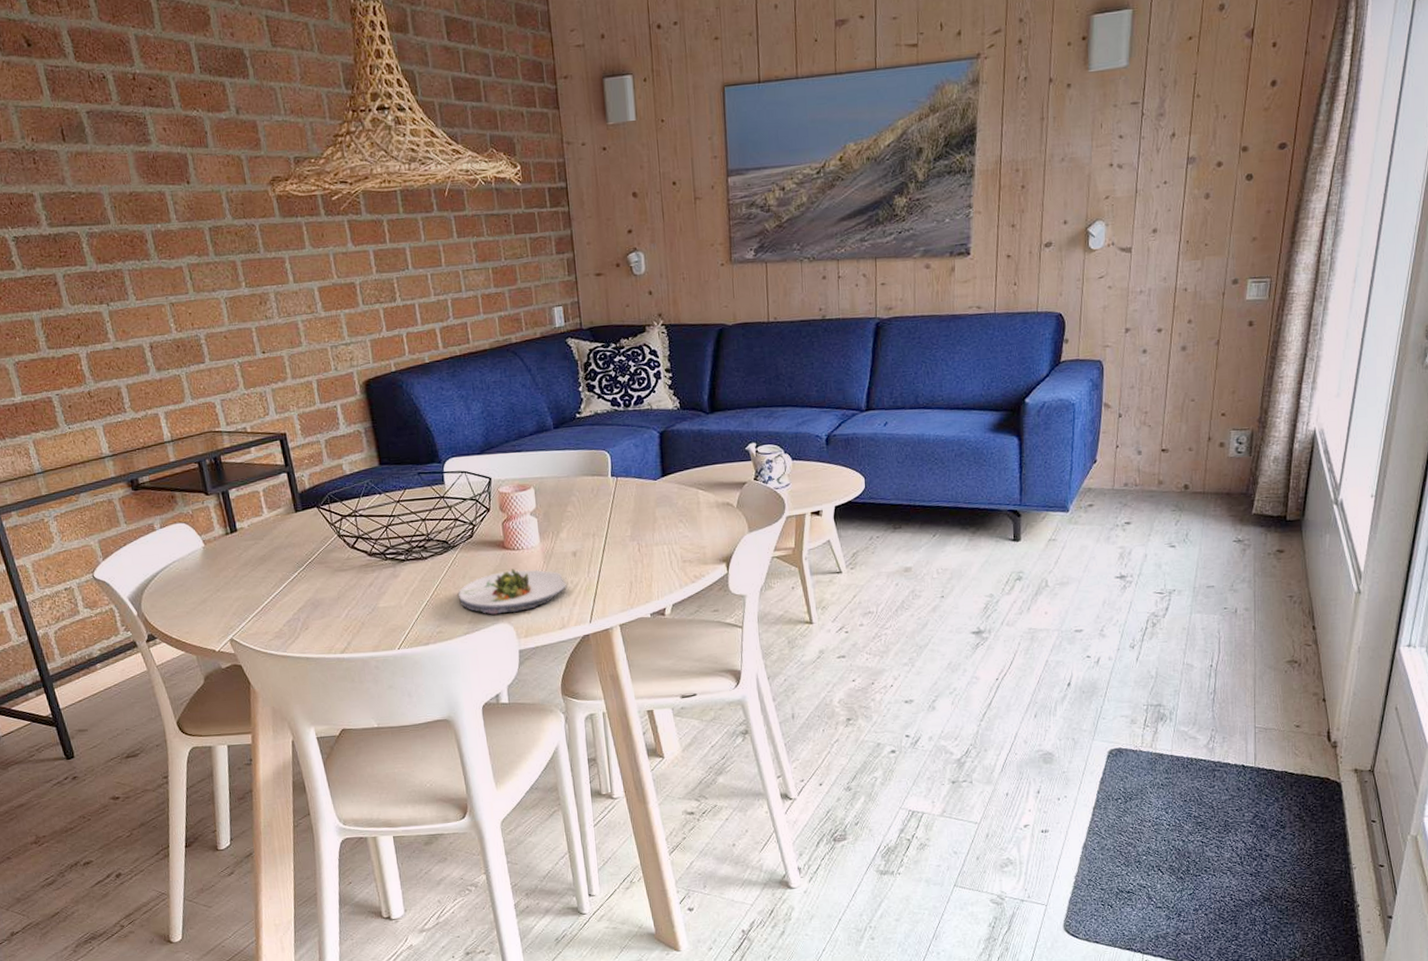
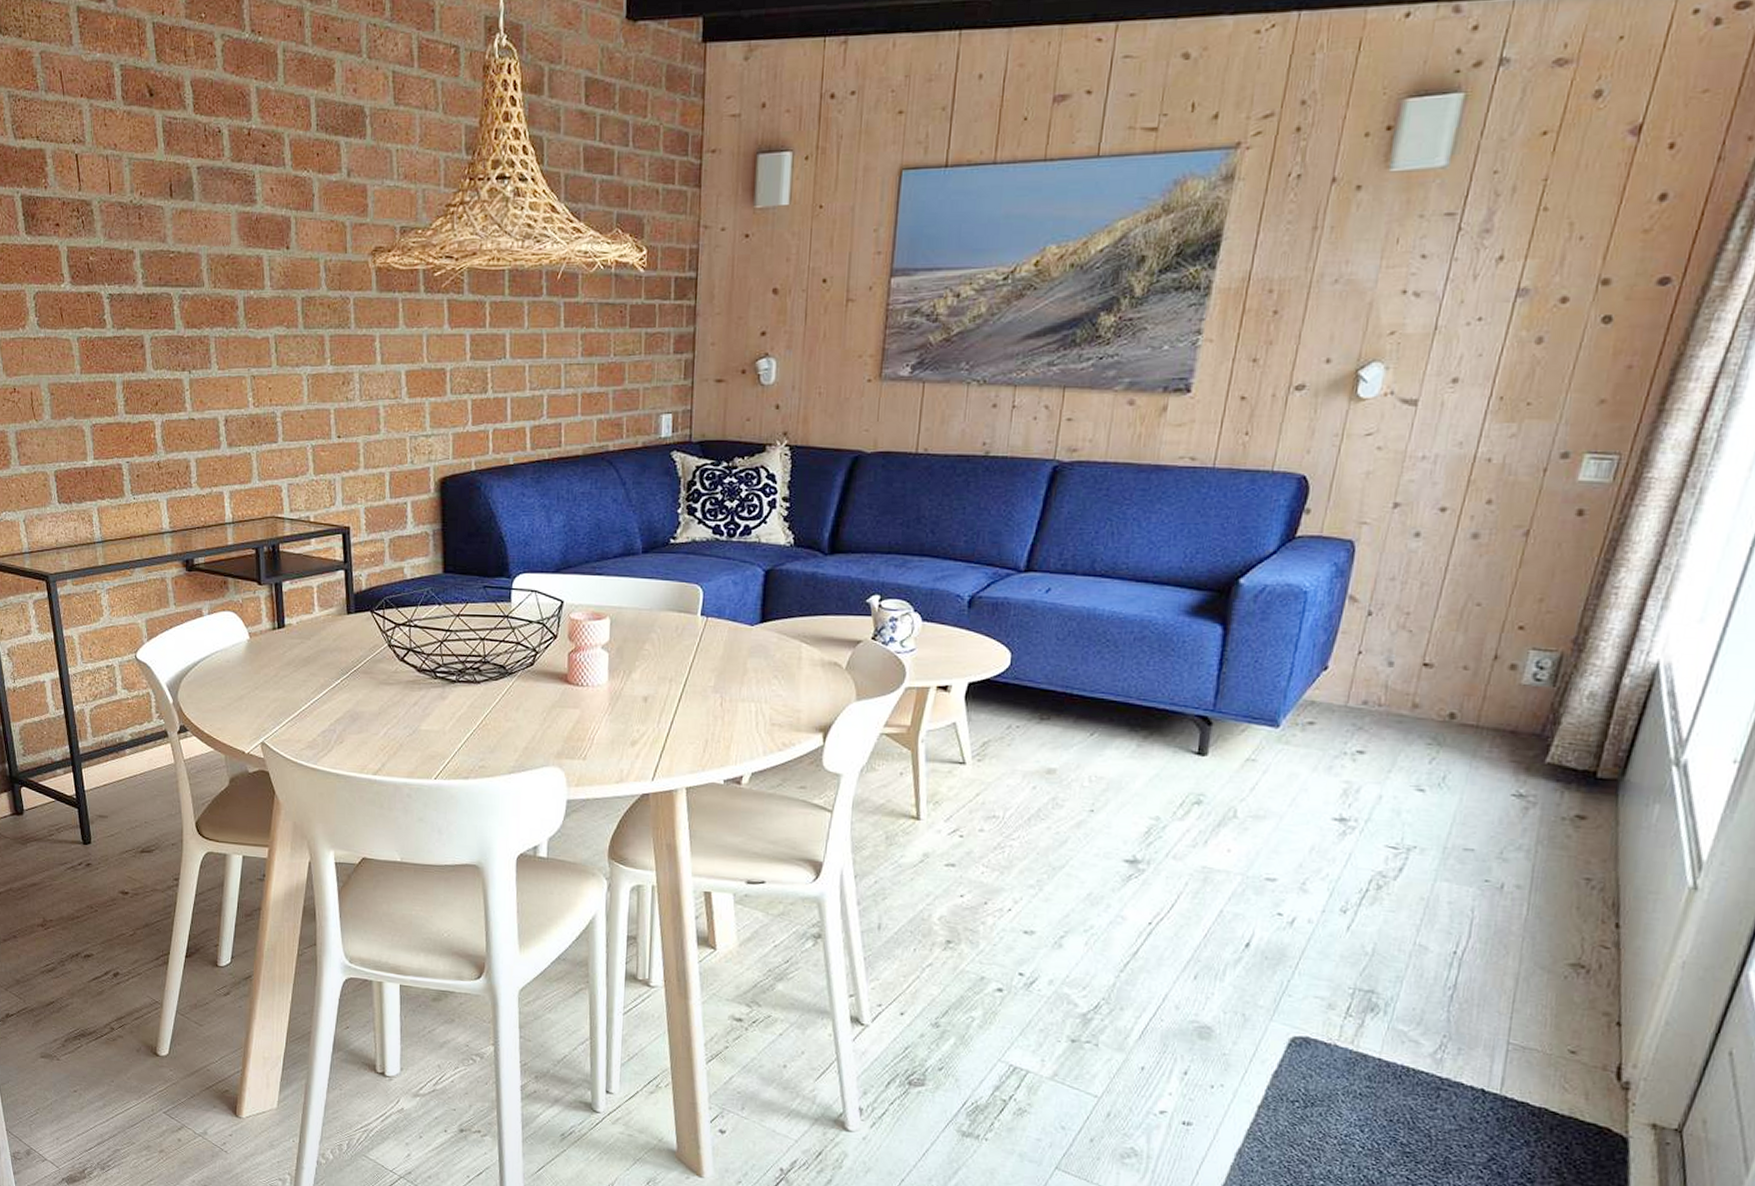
salad plate: present [458,569,566,615] -> none [508,707,631,756]

